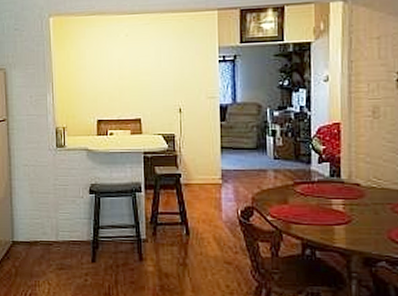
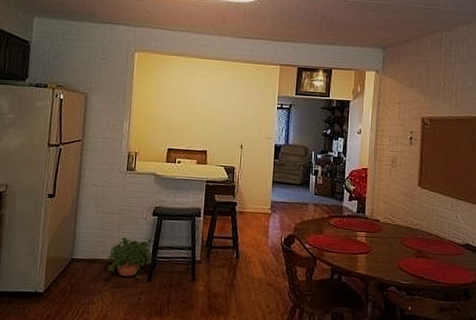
potted plant: none [46,218,95,260] -> present [105,237,153,279]

